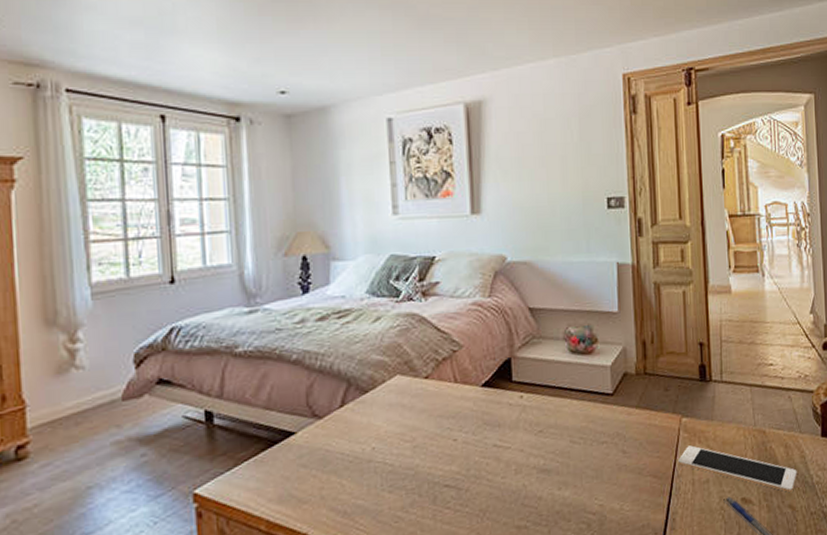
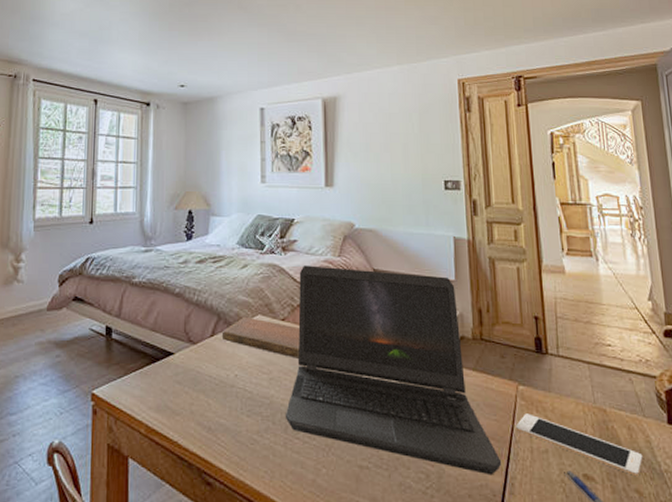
notebook: none [353,379,448,420] -> present [221,318,300,359]
laptop computer: none [432,309,663,514] -> present [285,265,501,476]

